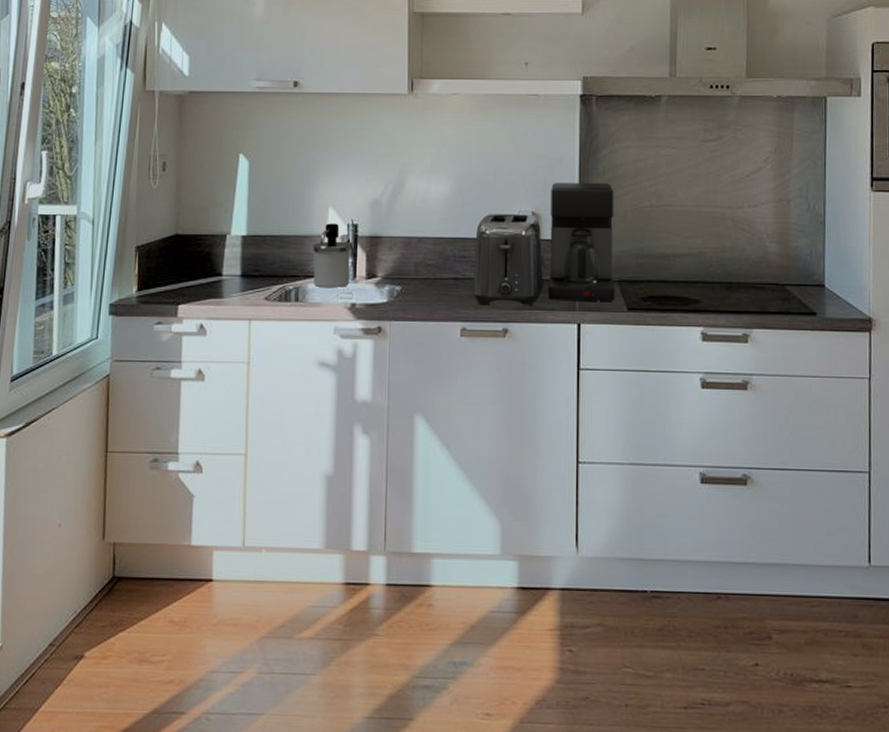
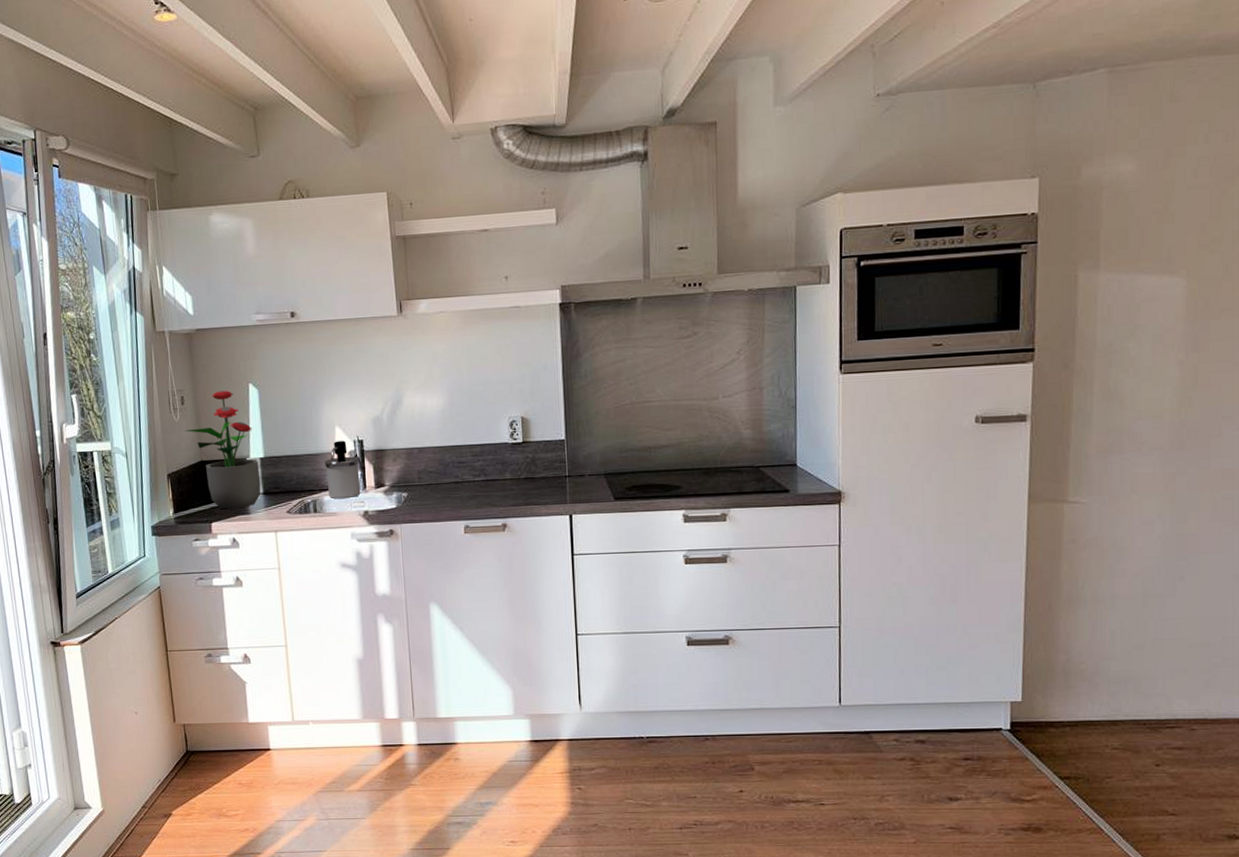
potted flower: none [162,159,240,291] -> present [185,390,261,510]
toaster: present [472,213,543,305] -> none [471,419,536,504]
coffee maker: present [548,183,615,301] -> none [537,385,602,495]

